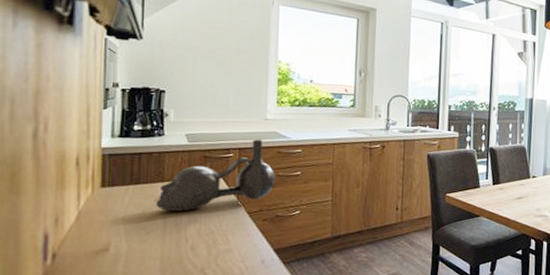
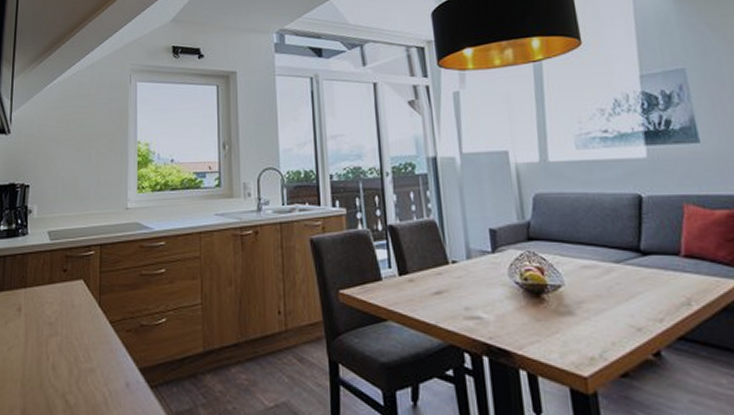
decorative vase: present [156,139,275,211] -> none [18,233,138,322]

